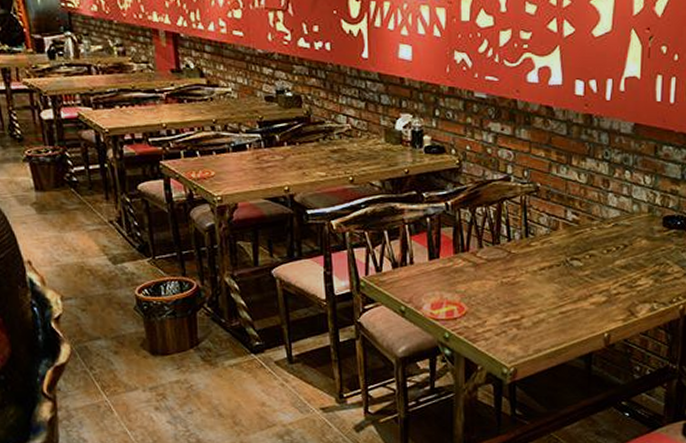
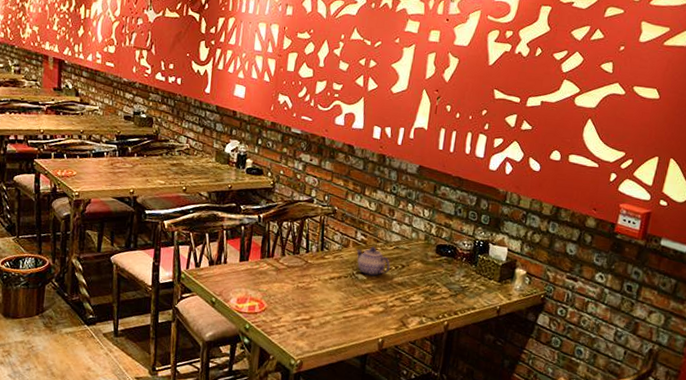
teapot: none [568,226,610,261] -> present [356,246,391,276]

